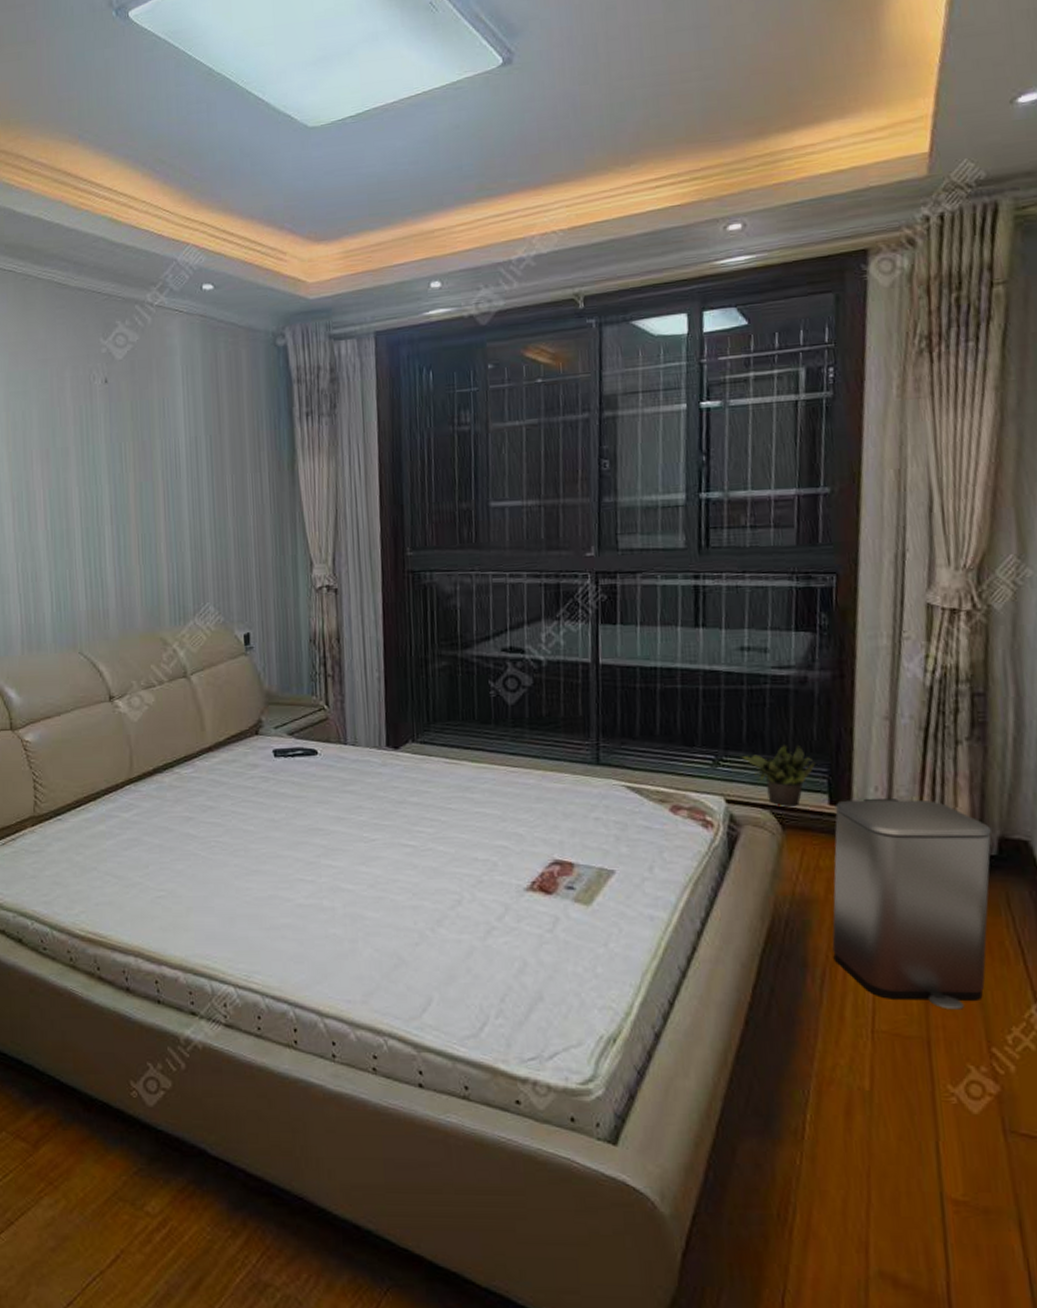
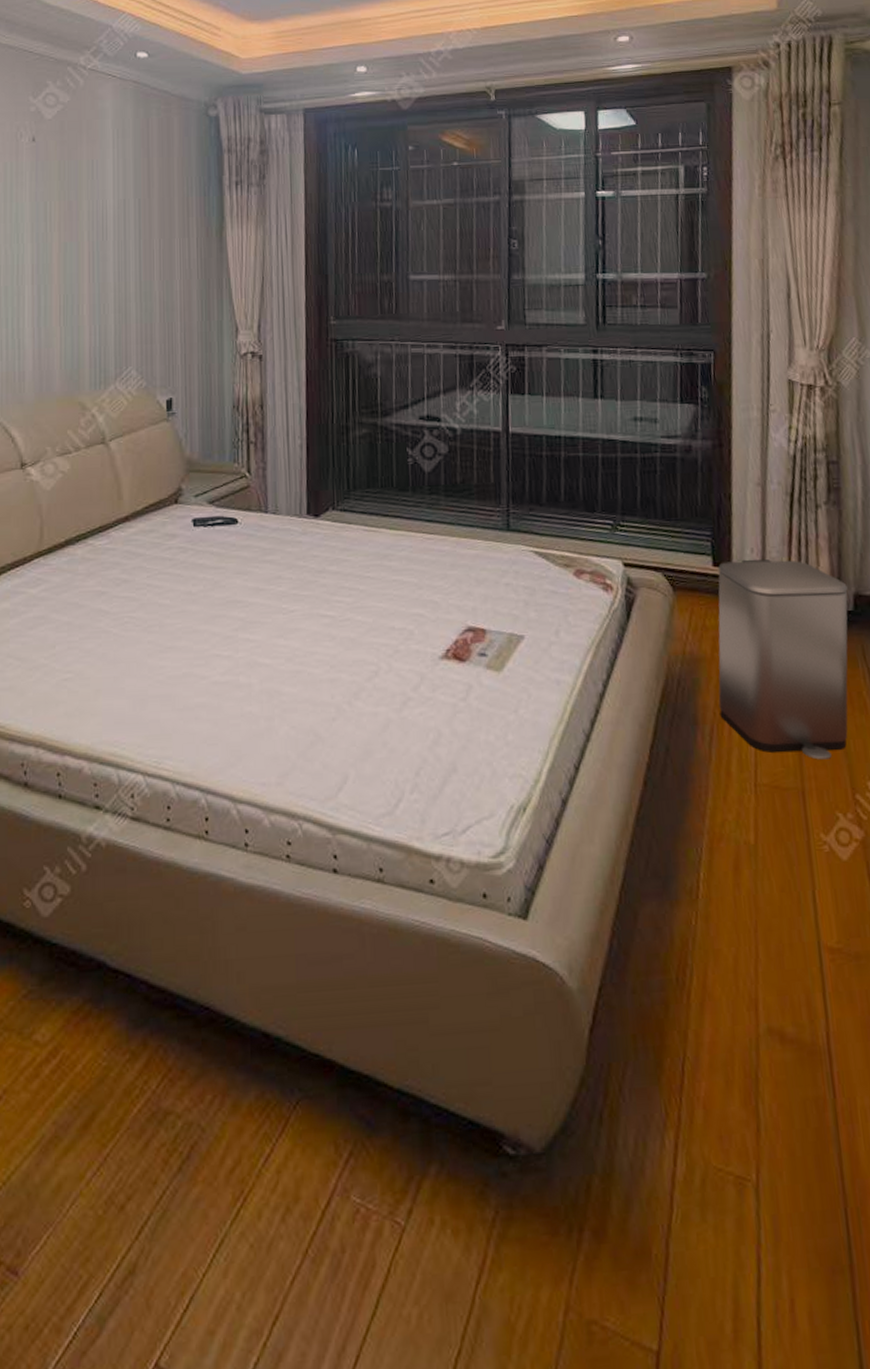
potted plant: present [741,744,816,806] -> none [636,509,701,569]

